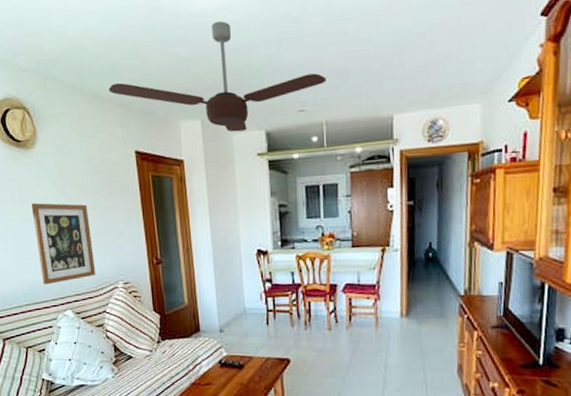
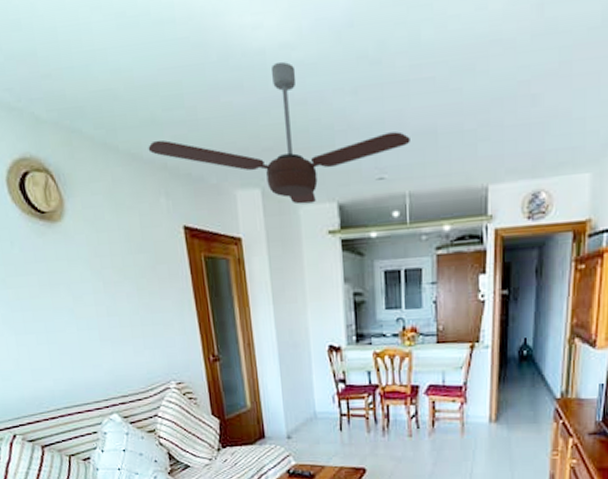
wall art: present [31,202,96,285] -> none [63,288,144,385]

